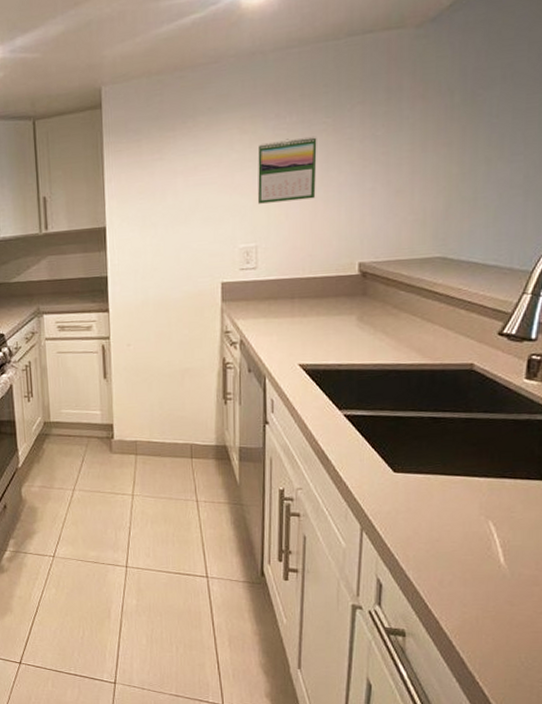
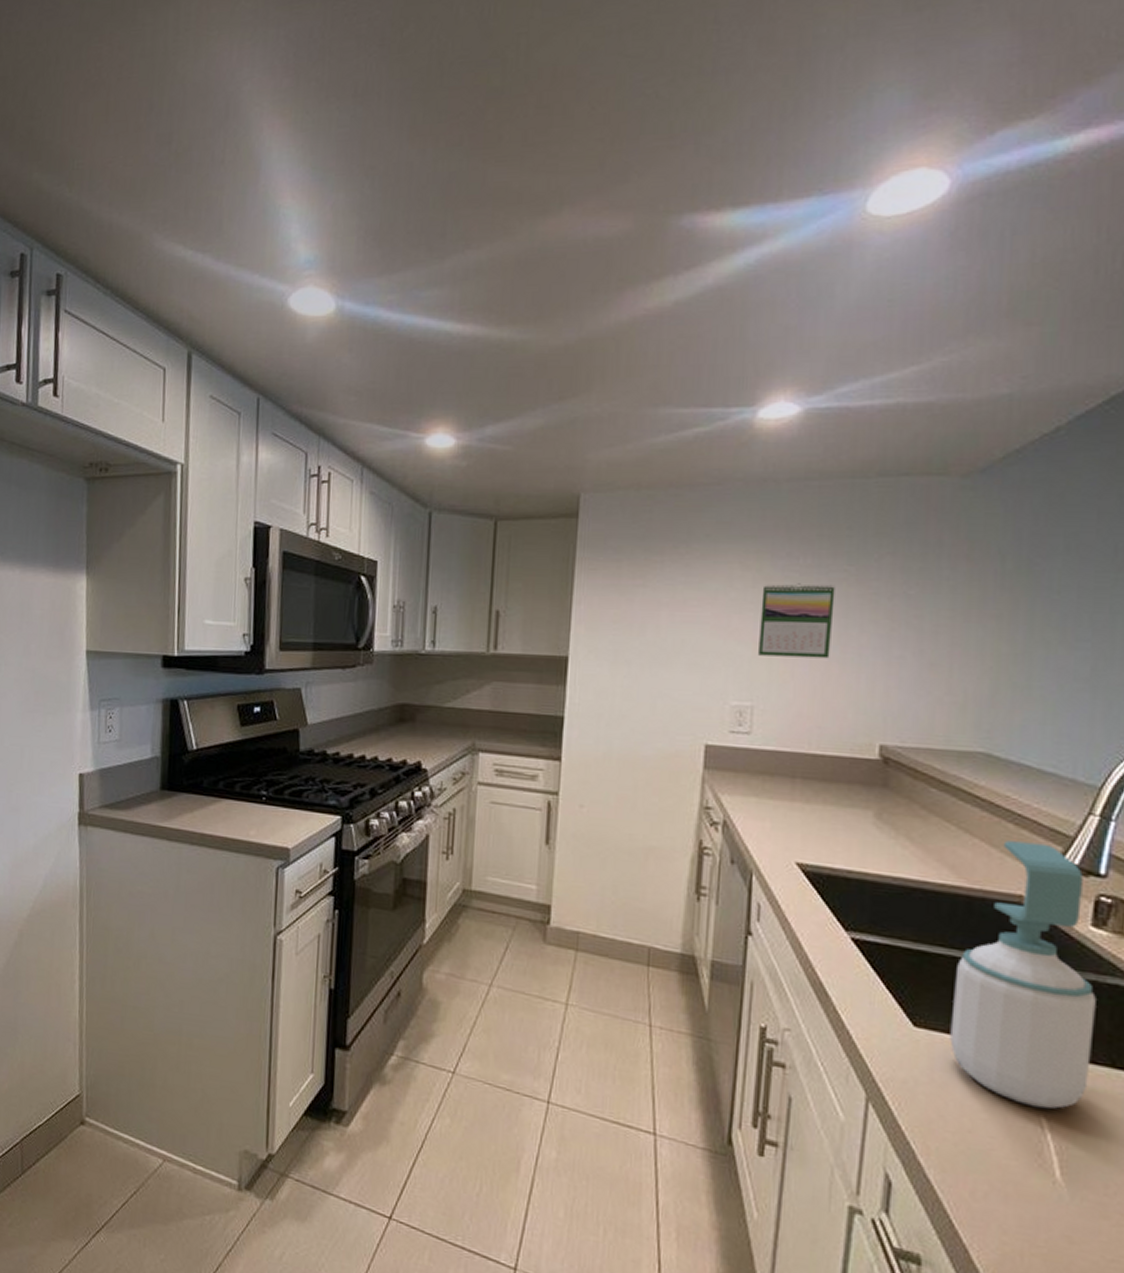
soap bottle: none [421,321,529,517] -> present [949,840,1096,1109]

